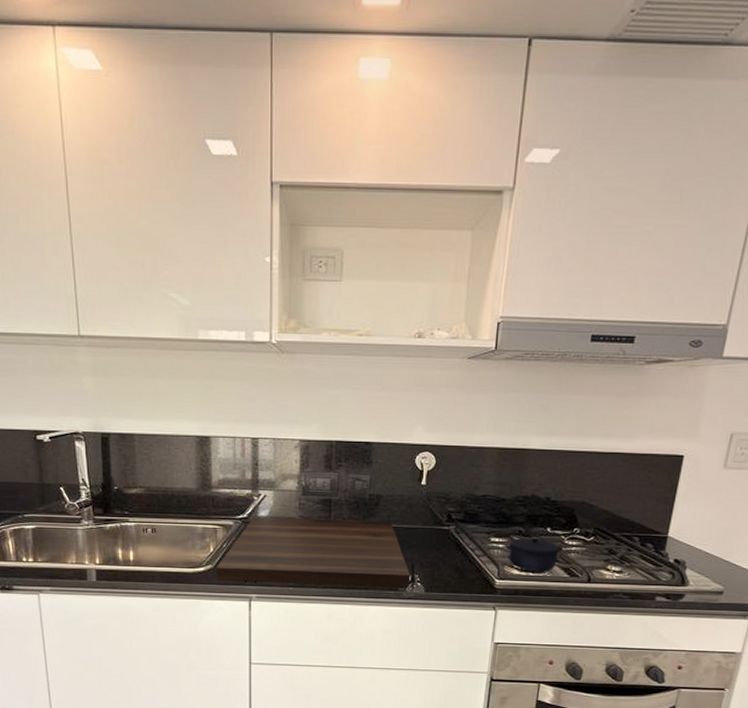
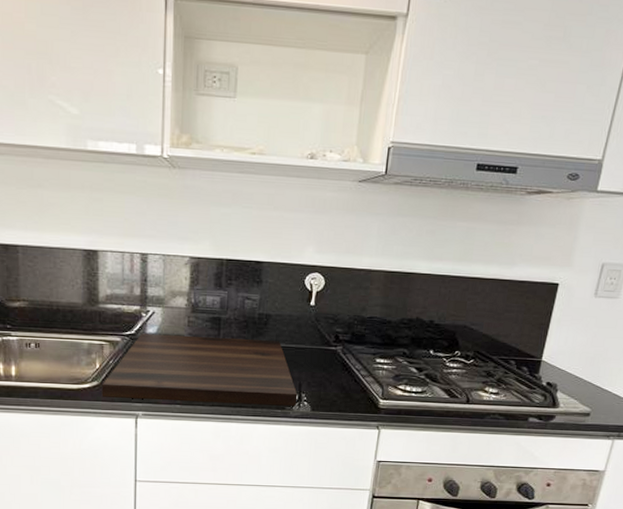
cooking pot: present [503,536,563,572] -> none [388,358,445,393]

